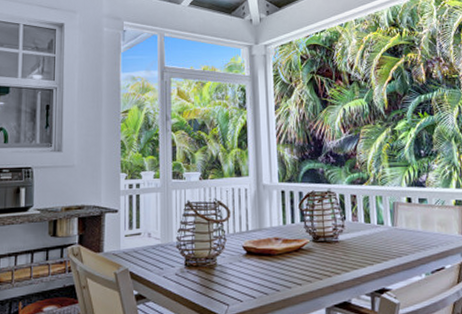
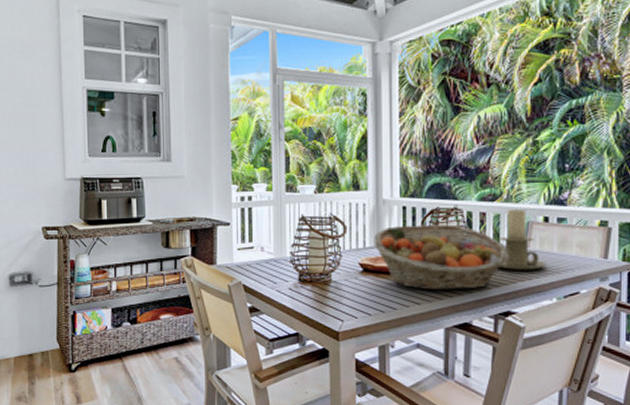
fruit basket: none [256,207,381,271] -> present [374,224,510,291]
candle holder: none [370,190,415,248] -> present [498,208,548,270]

